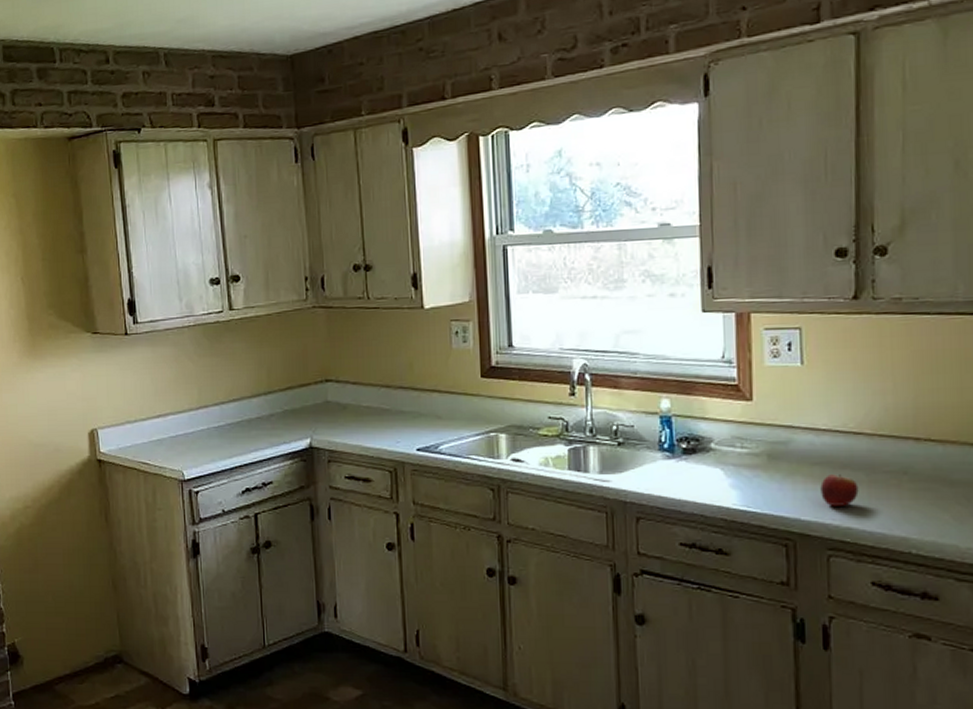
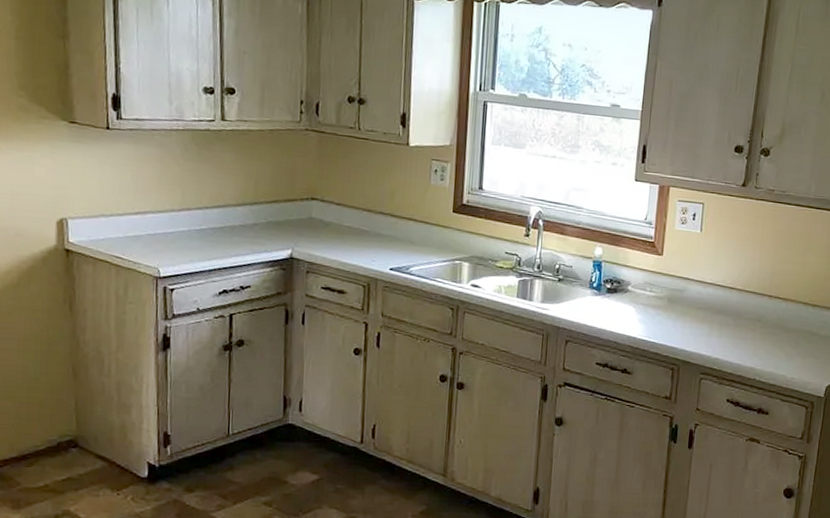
fruit: present [820,474,859,506] -> none [701,317,727,342]

